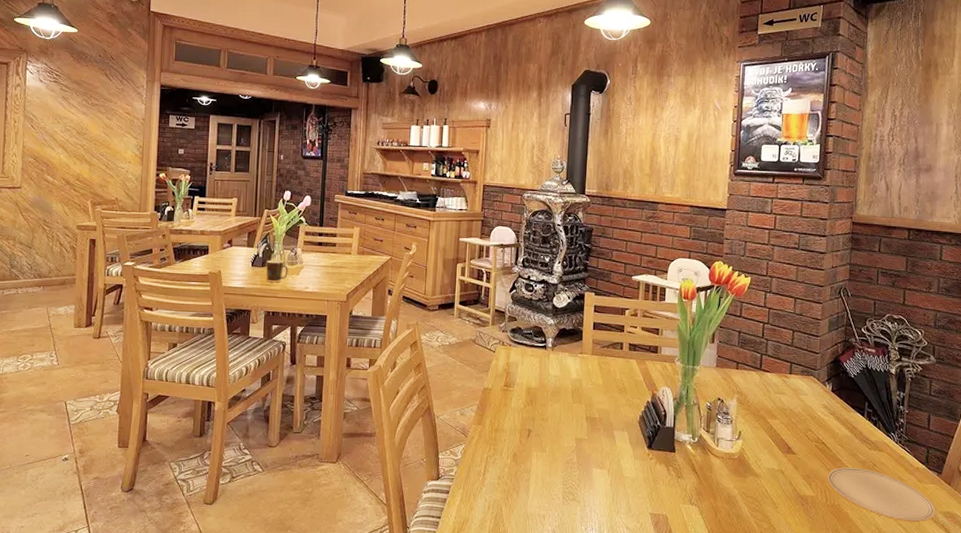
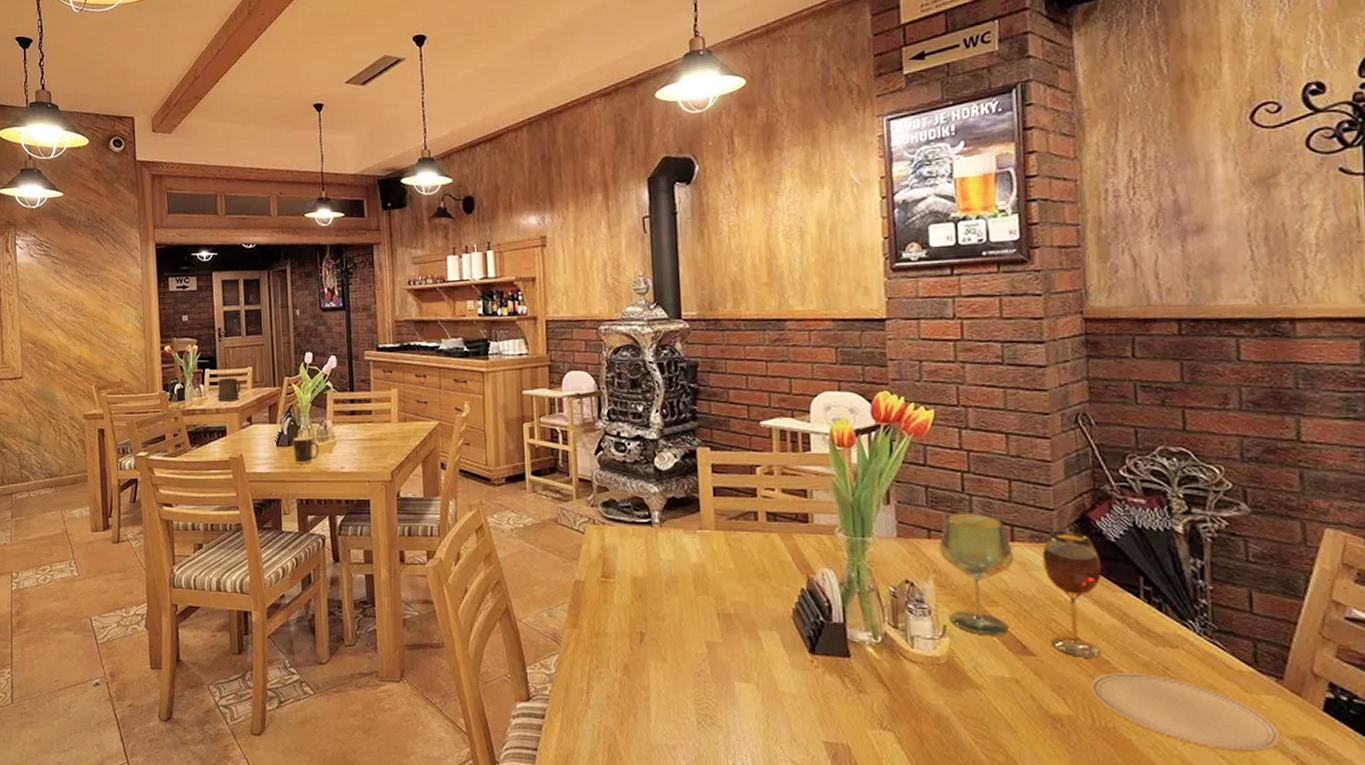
beer mug: none [203,206,225,226] -> present [217,378,241,402]
wine glass: none [743,352,790,440] -> present [939,513,1014,636]
wineglass: none [807,367,843,457] -> present [1042,530,1101,658]

